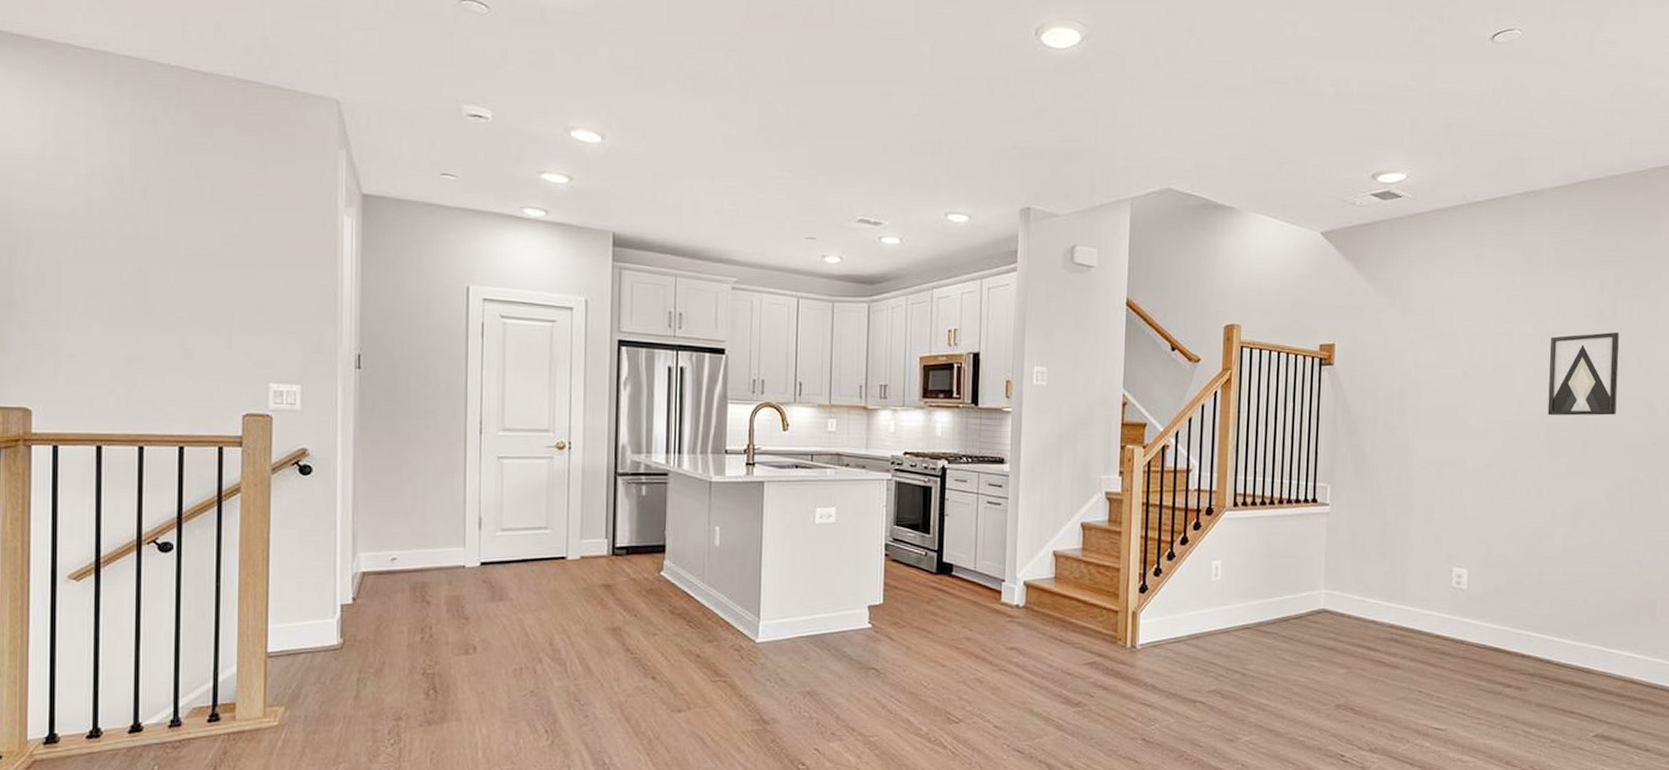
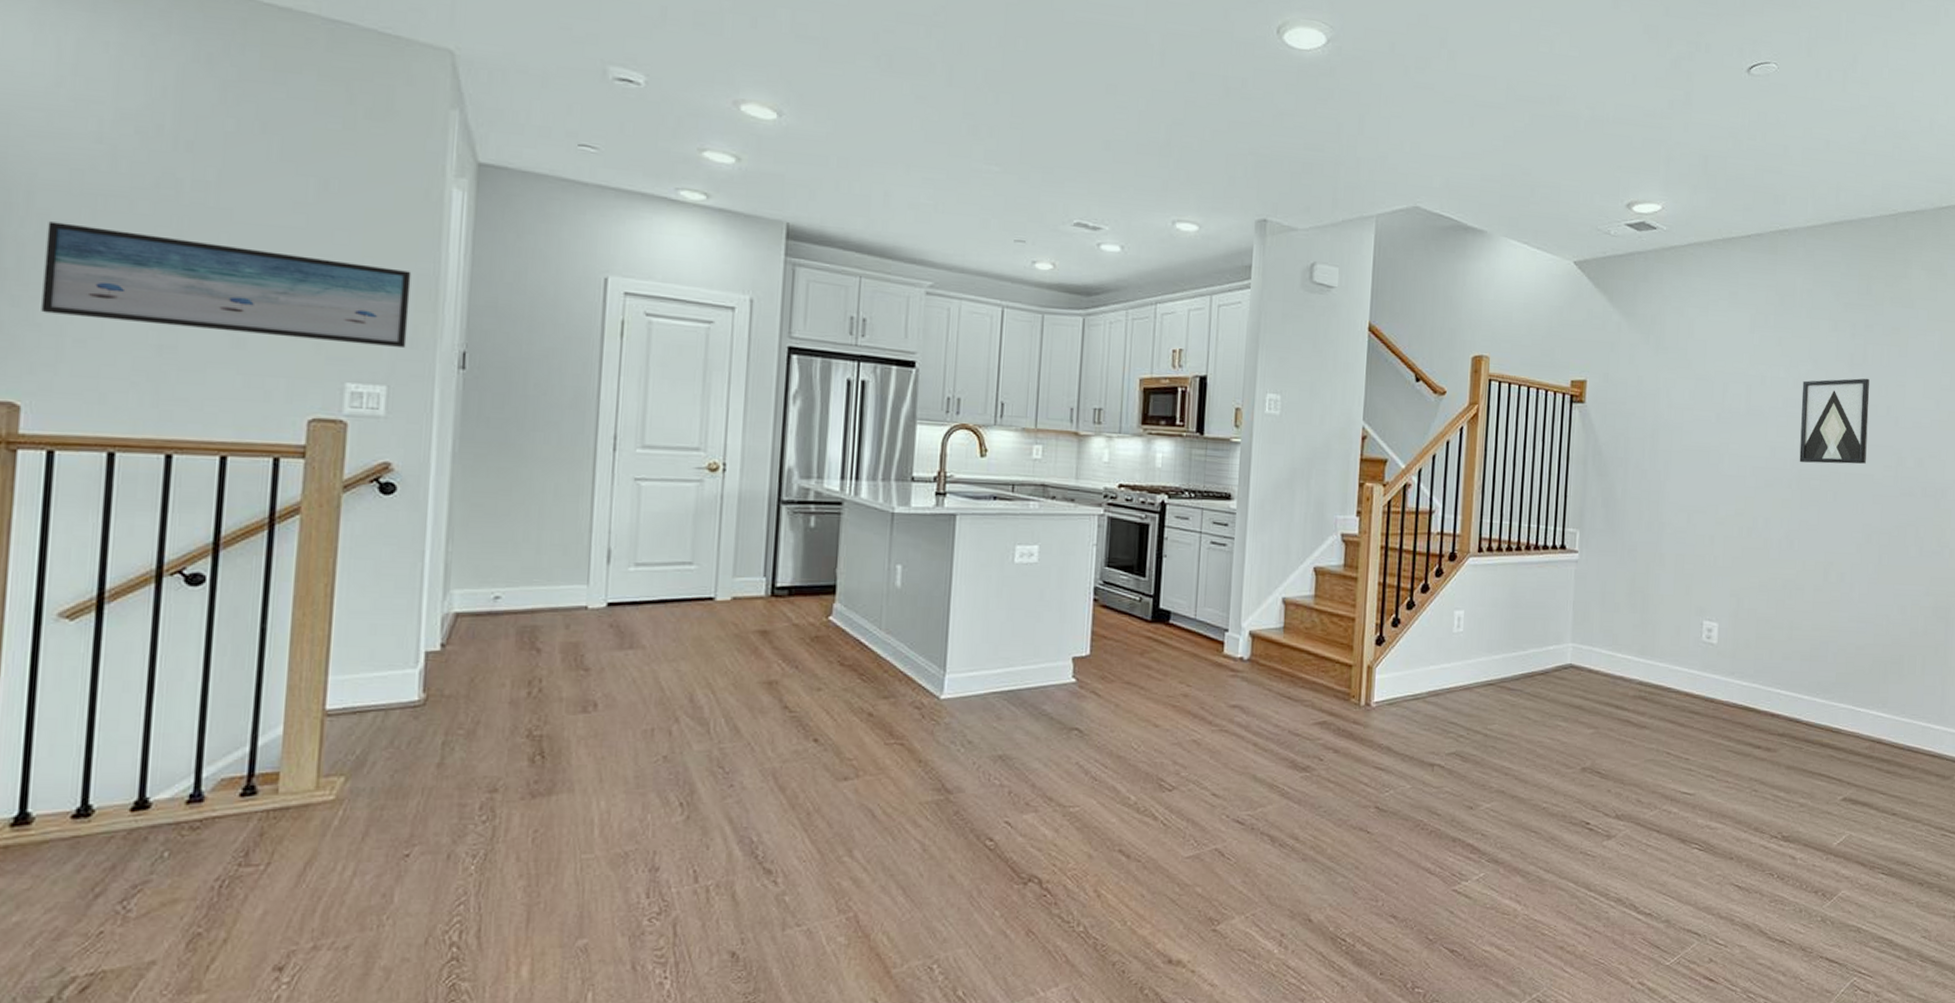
wall art: none [42,260,315,353] -> present [41,221,412,349]

